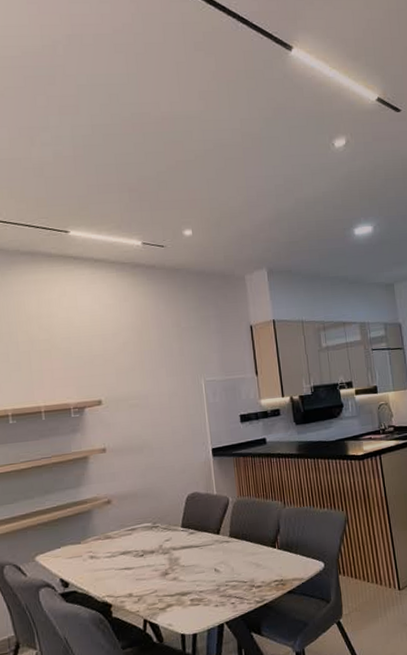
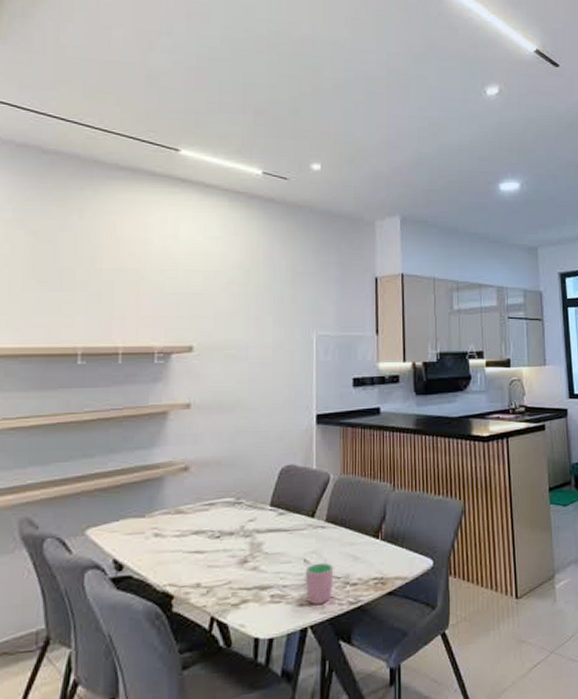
cup: none [216,570,241,605] -> present [305,562,334,605]

